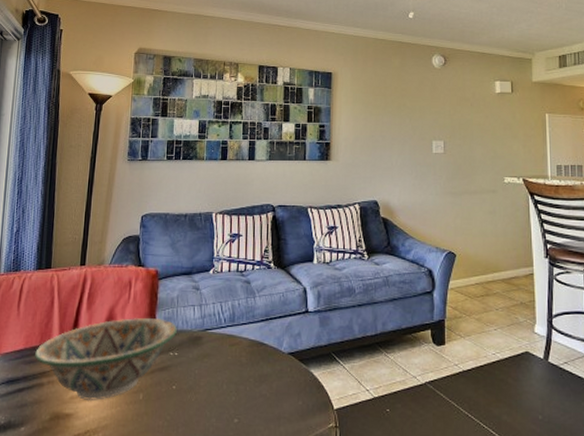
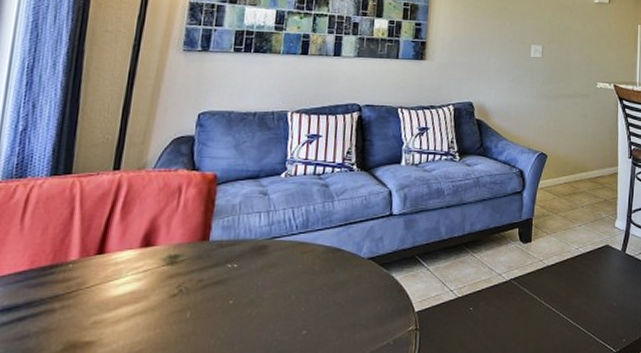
decorative bowl: present [35,318,177,400] -> none [44,228,238,324]

